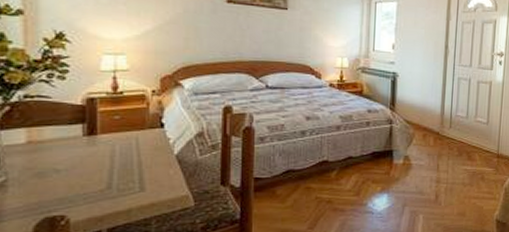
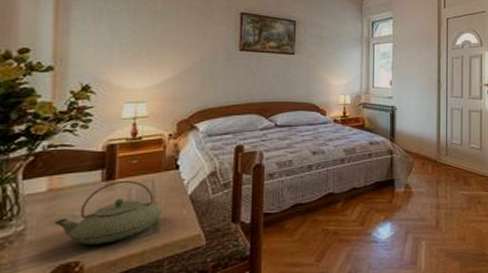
teapot: none [36,136,147,200] -> present [54,180,162,245]

